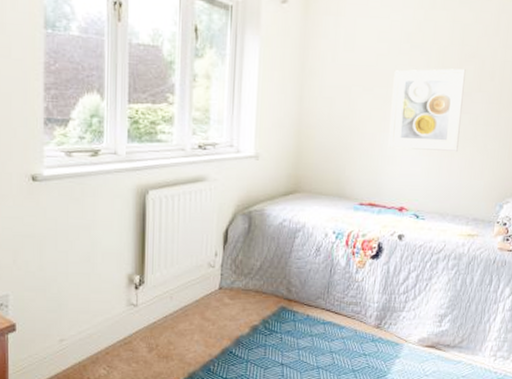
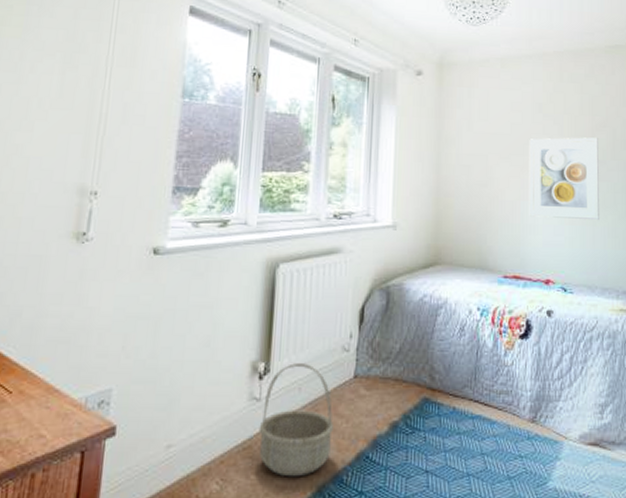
basket: none [137,276,201,366] -> present [259,363,333,477]

